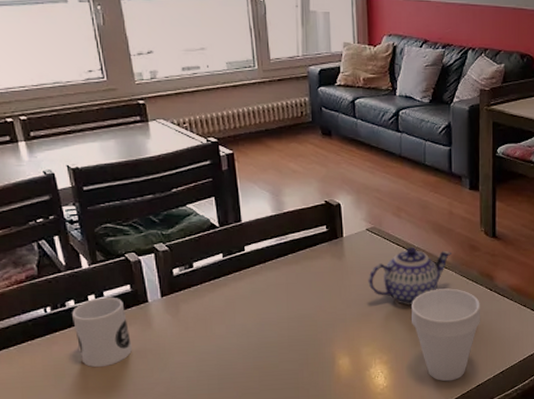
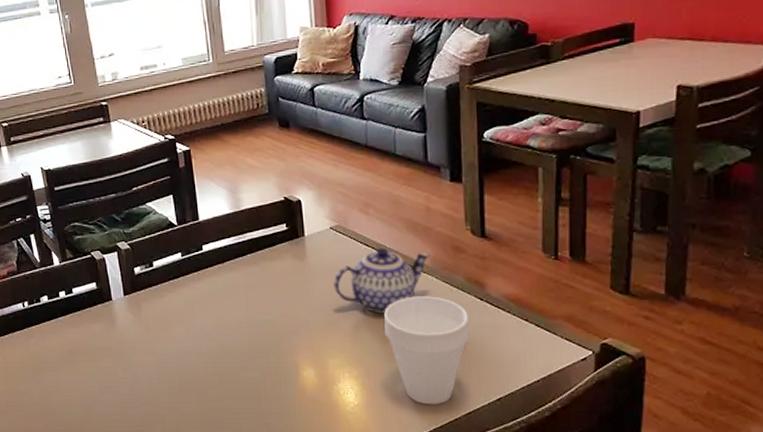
mug: present [72,297,132,368] -> none [46,294,98,363]

